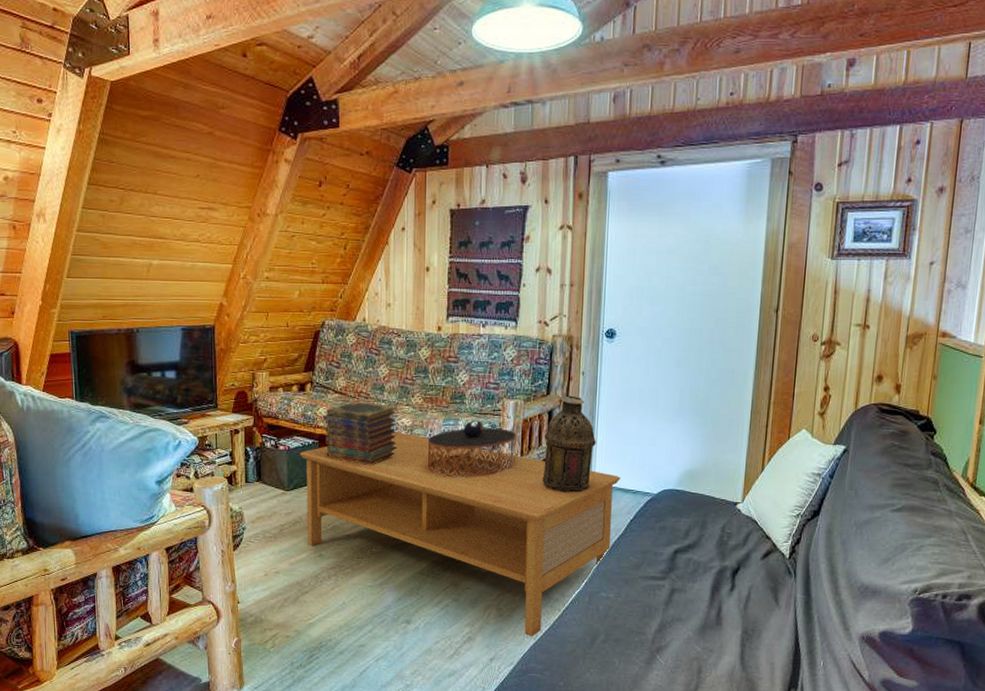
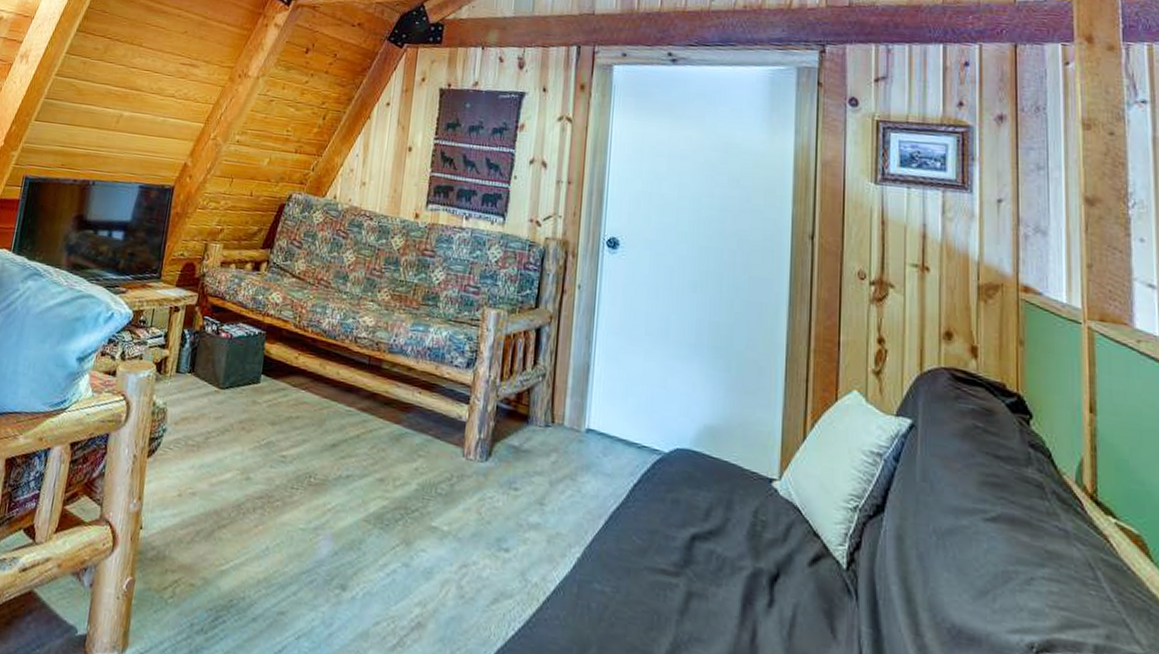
coffee table: present [299,432,620,637] -> none [234,331,622,636]
book stack: present [323,402,398,465] -> none [270,289,359,369]
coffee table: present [427,420,516,478] -> none [387,328,497,402]
lantern: present [542,395,596,493] -> none [524,311,593,438]

